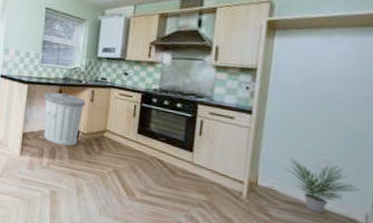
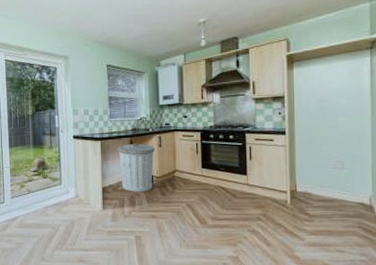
potted plant: present [283,158,361,214] -> none [312,164,364,204]

